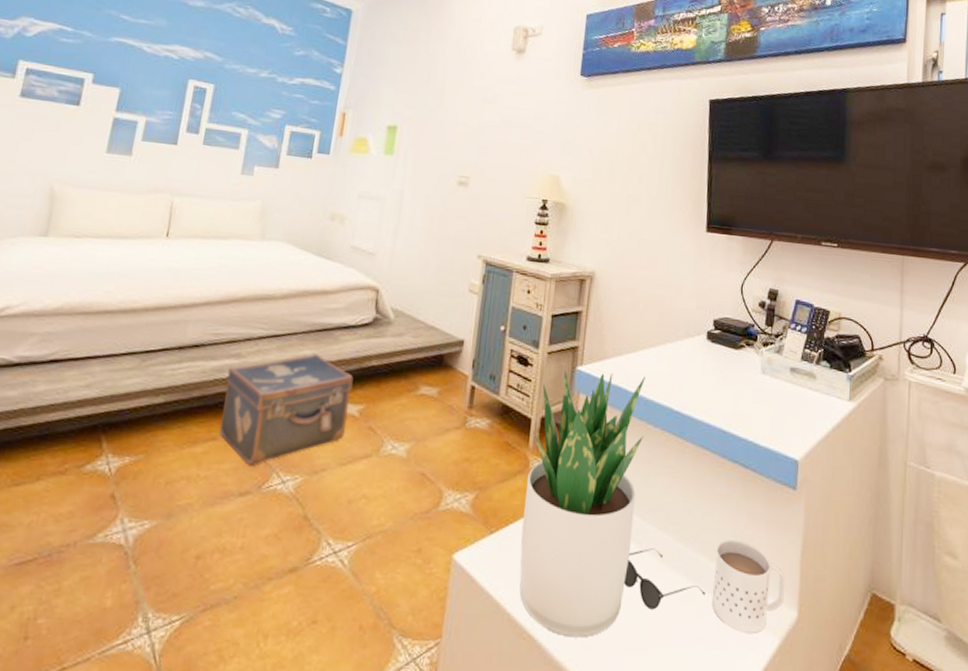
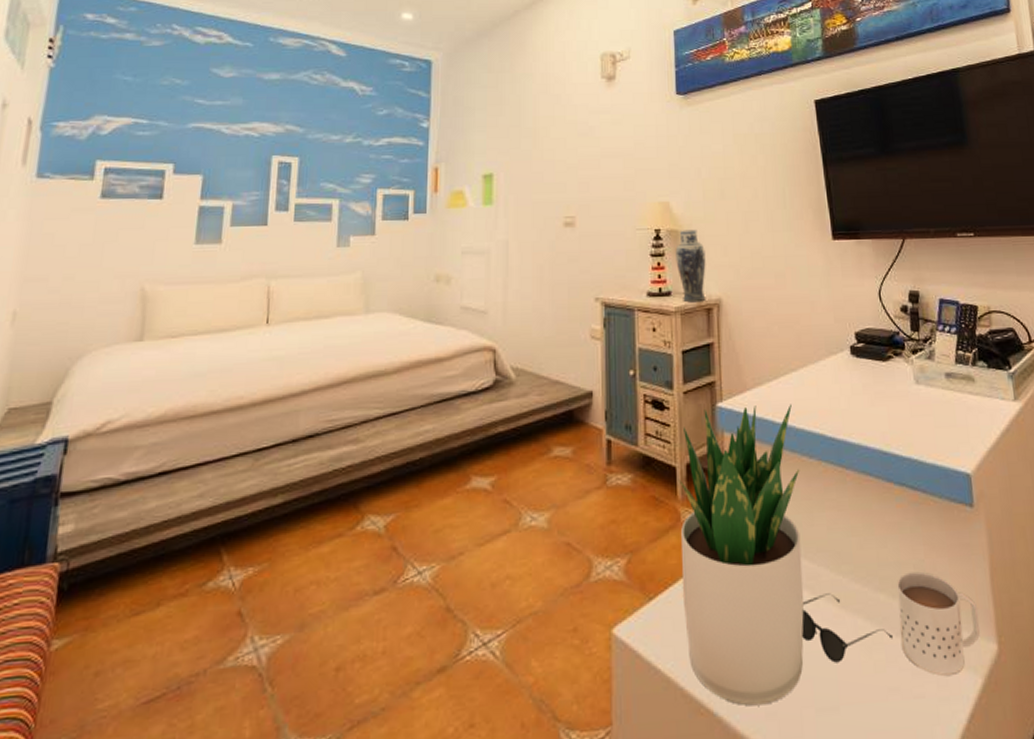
suitcase: present [219,353,354,465] -> none [345,427,481,559]
vase: none [557,203,587,272] -> present [675,229,706,303]

